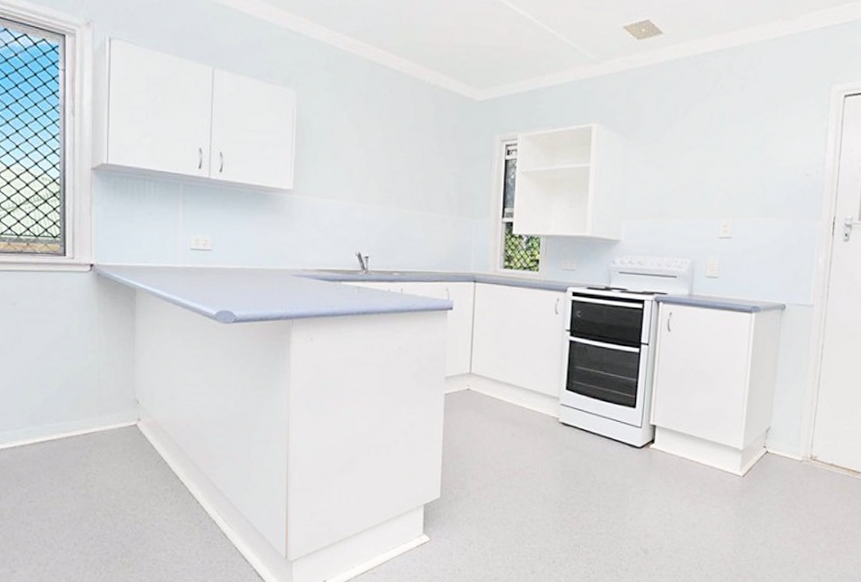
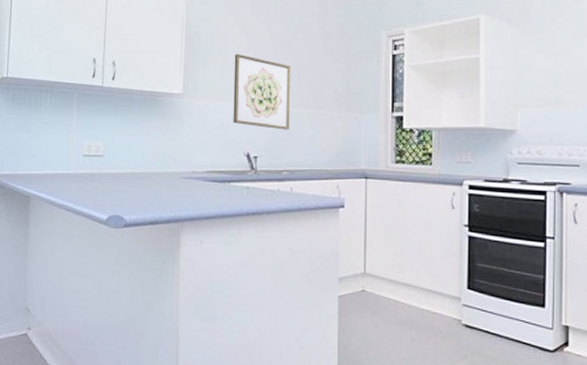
wall art: none [344,150,404,231] -> present [233,53,291,130]

